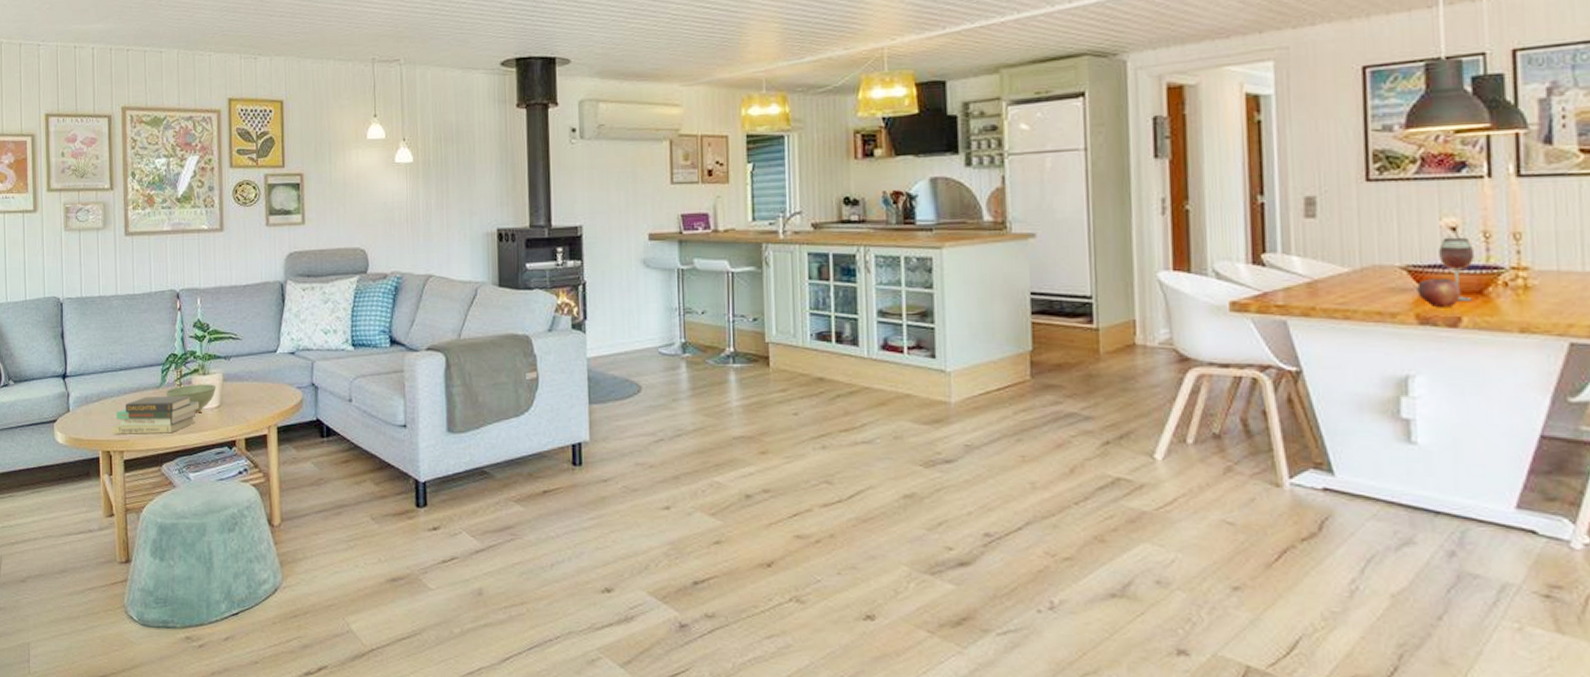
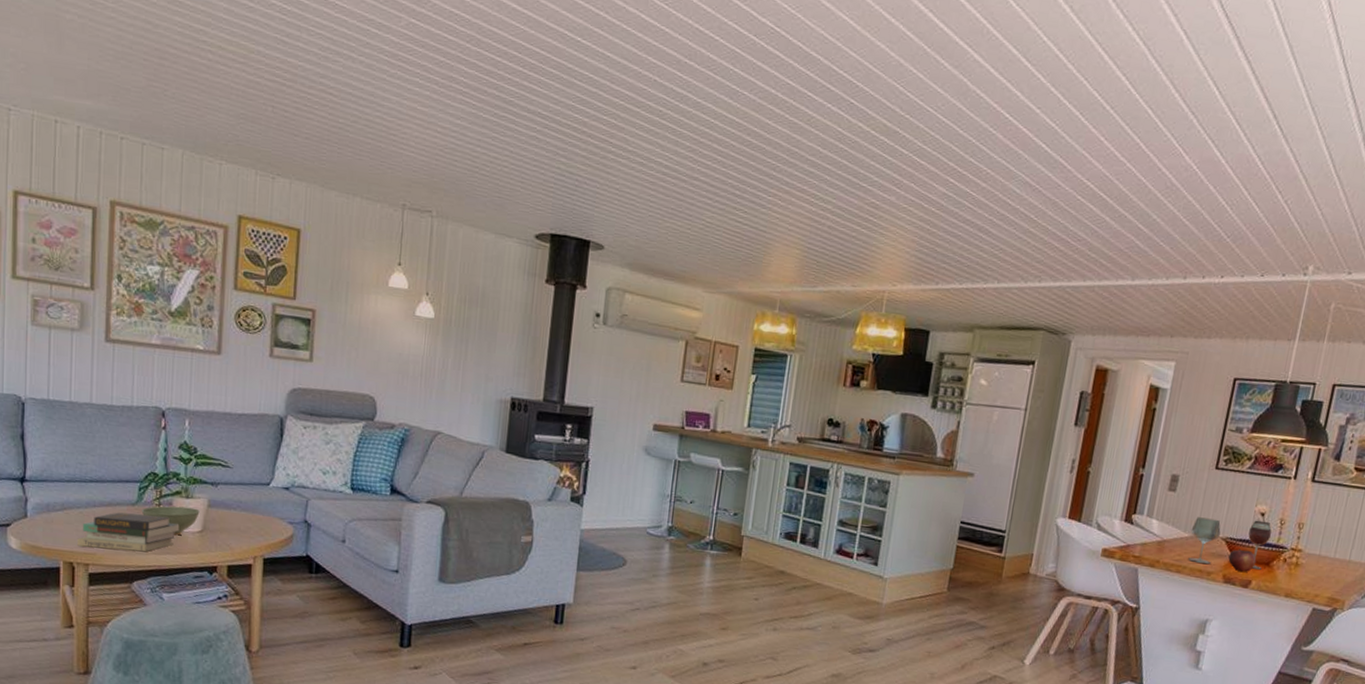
wine glass: none [1351,244,1396,304] -> present [1188,517,1221,565]

